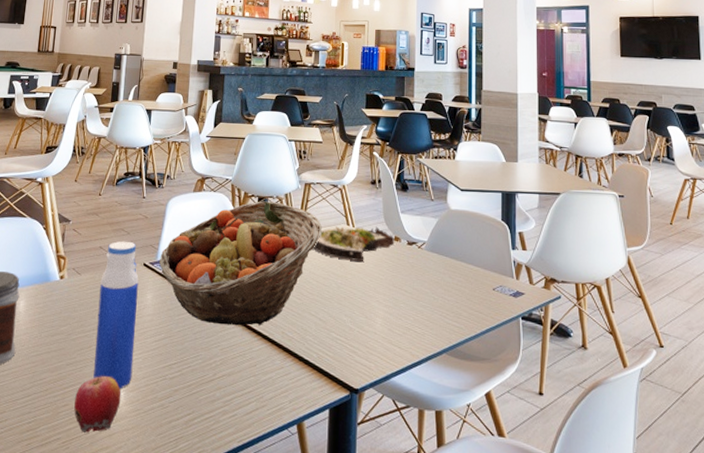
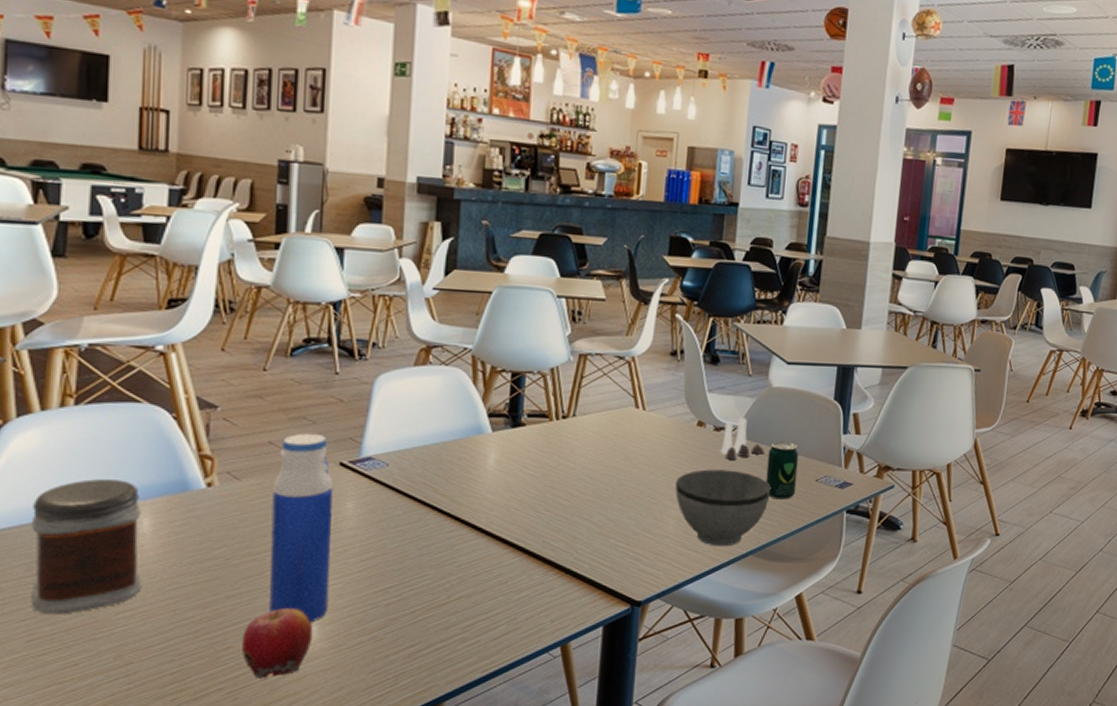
fruit basket: present [158,201,323,326] -> none [363,377,602,537]
salad plate: present [313,226,395,262] -> none [587,409,698,453]
bowl: none [380,277,456,345] -> present [675,469,771,547]
salt and pepper shaker set: none [413,234,448,270] -> present [720,418,764,461]
beverage can: none [452,255,477,306] -> present [765,442,799,500]

